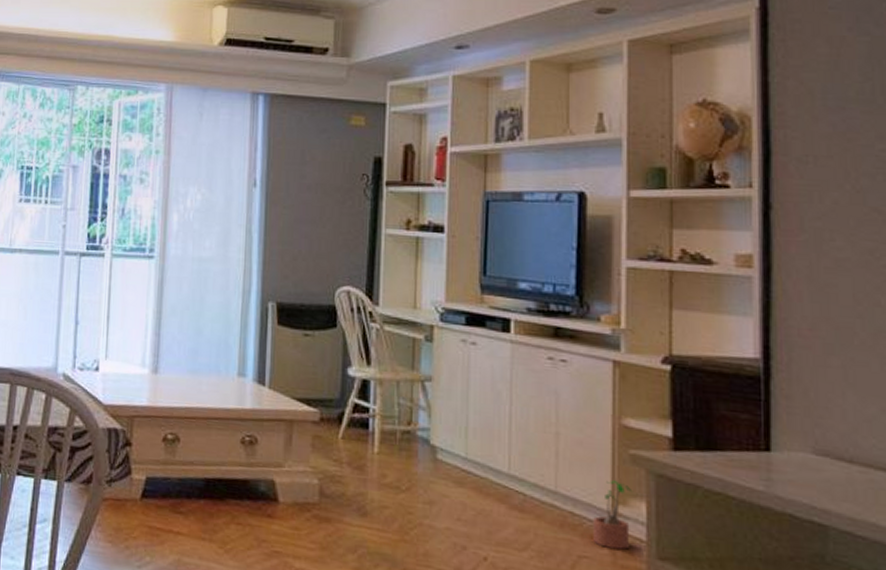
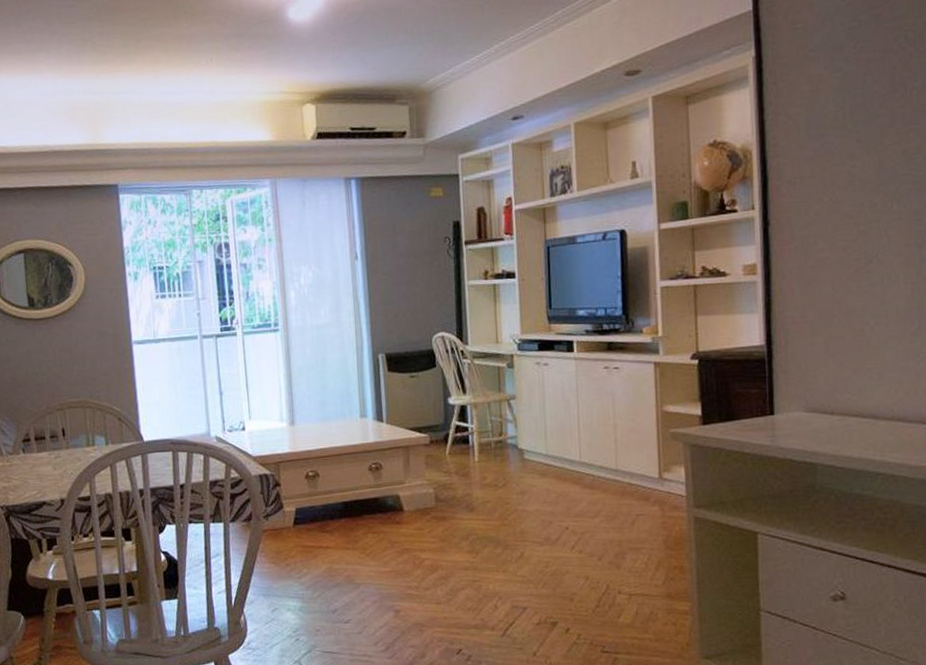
potted plant: present [593,479,633,550] -> none [646,454,674,505]

